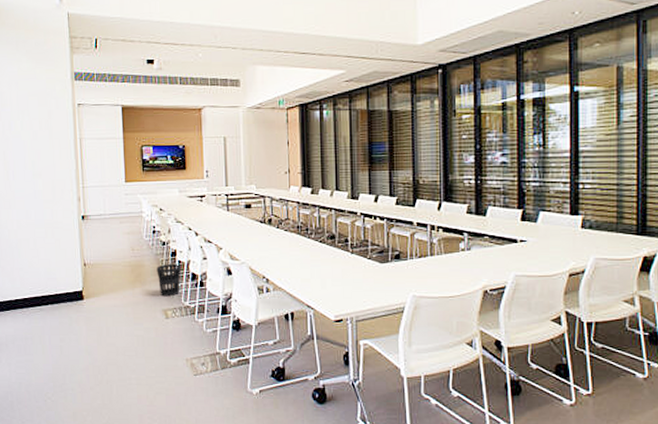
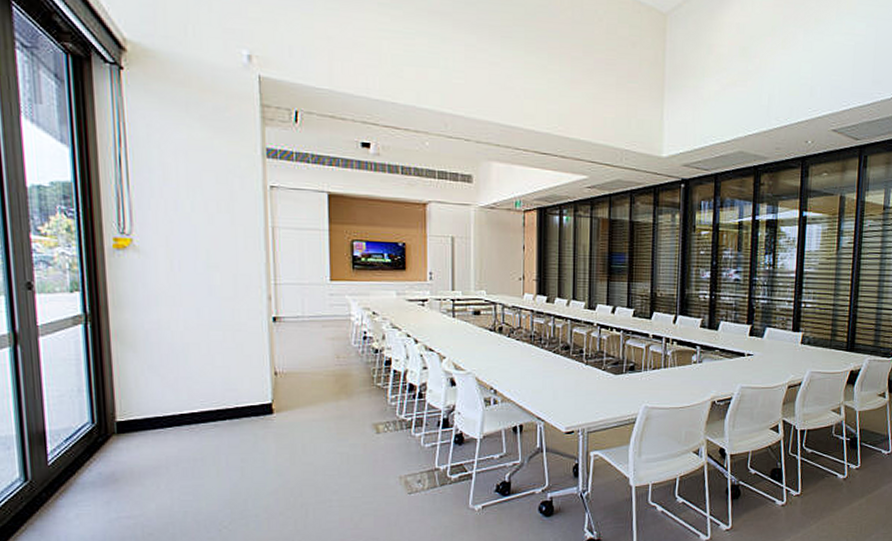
wastebasket: present [156,263,181,297] -> none [367,373,396,410]

